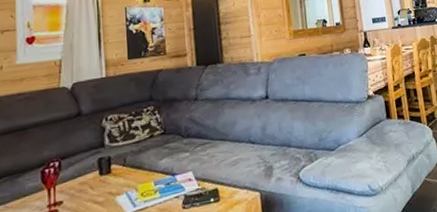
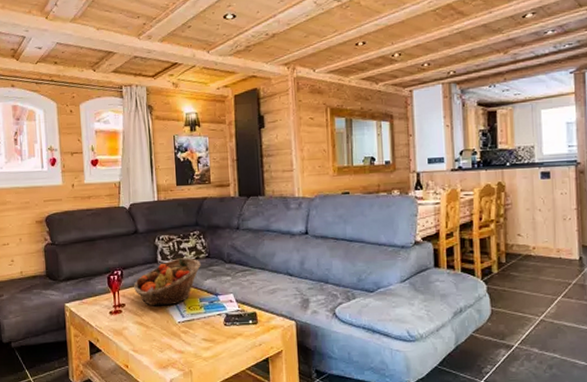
fruit basket: none [75,137,156,199] -> present [134,258,201,306]

